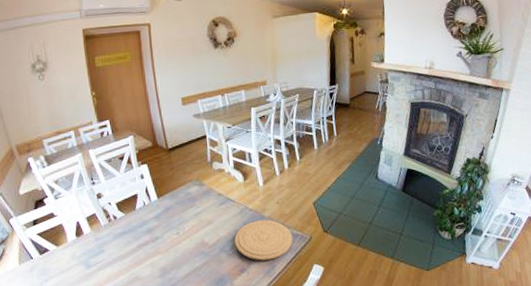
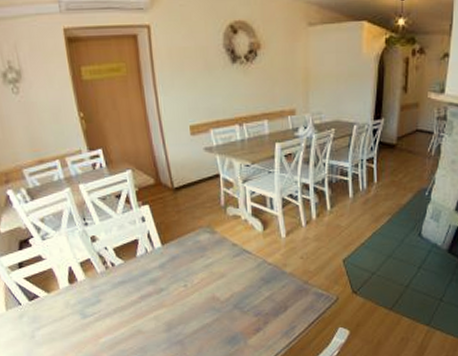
plate: present [234,220,293,261] -> none [250,276,317,320]

